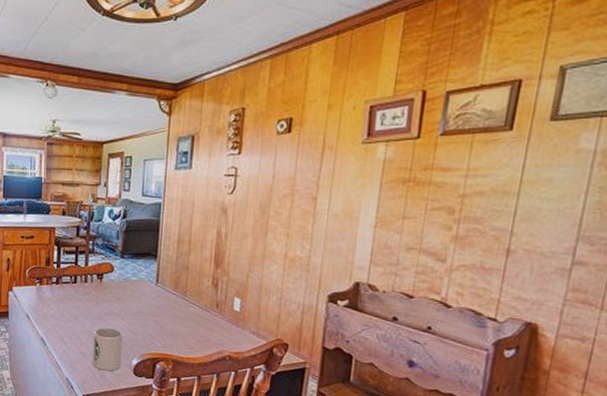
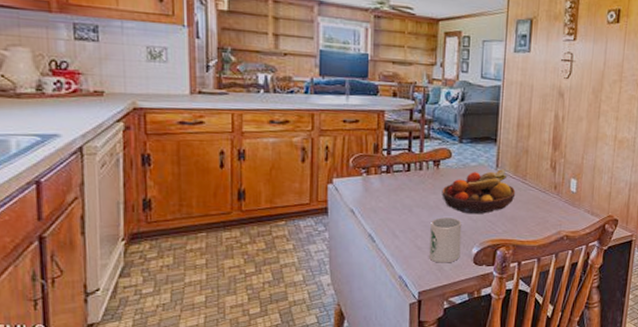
fruit bowl: none [104,284,176,327] -> present [442,169,516,214]

